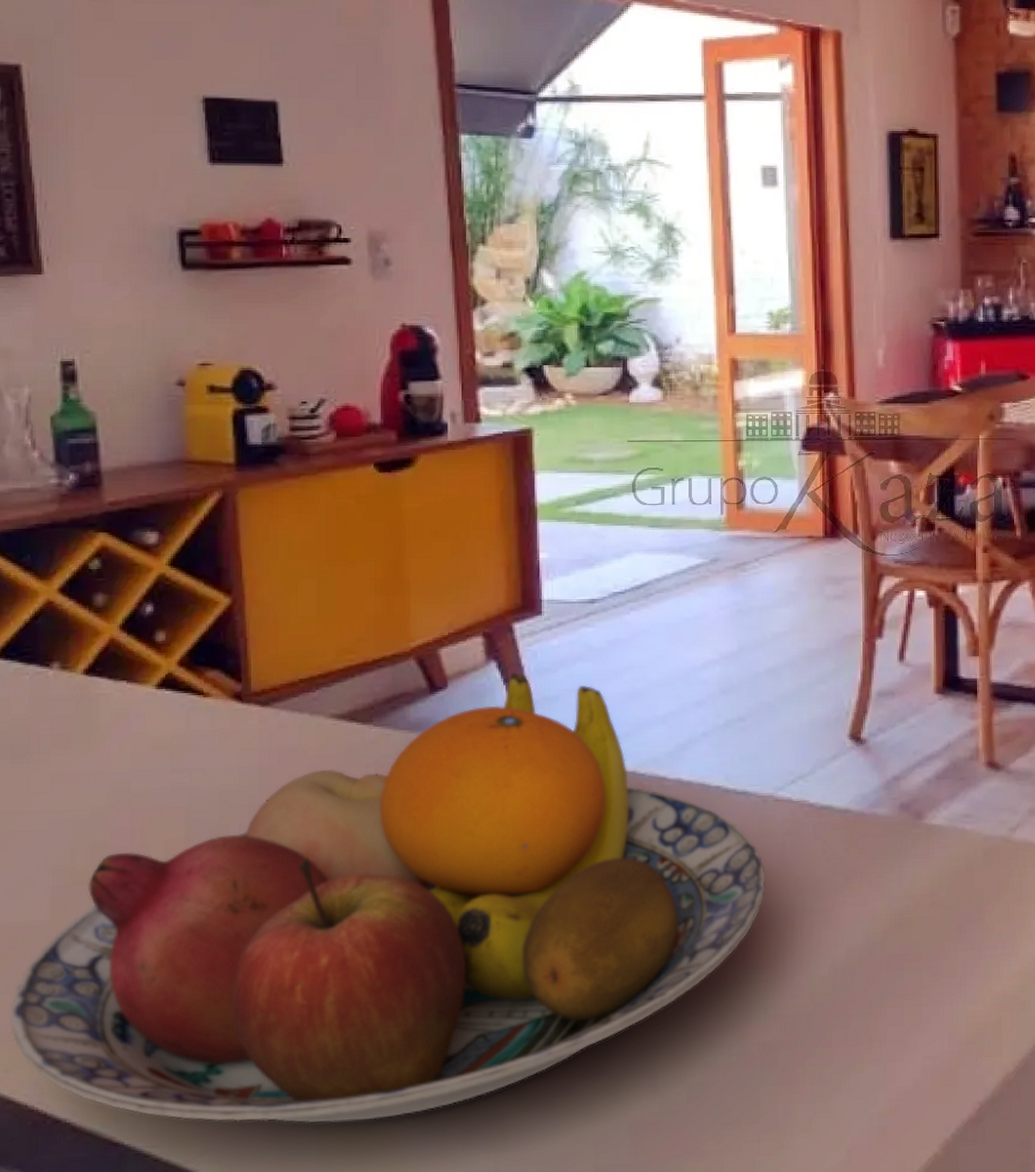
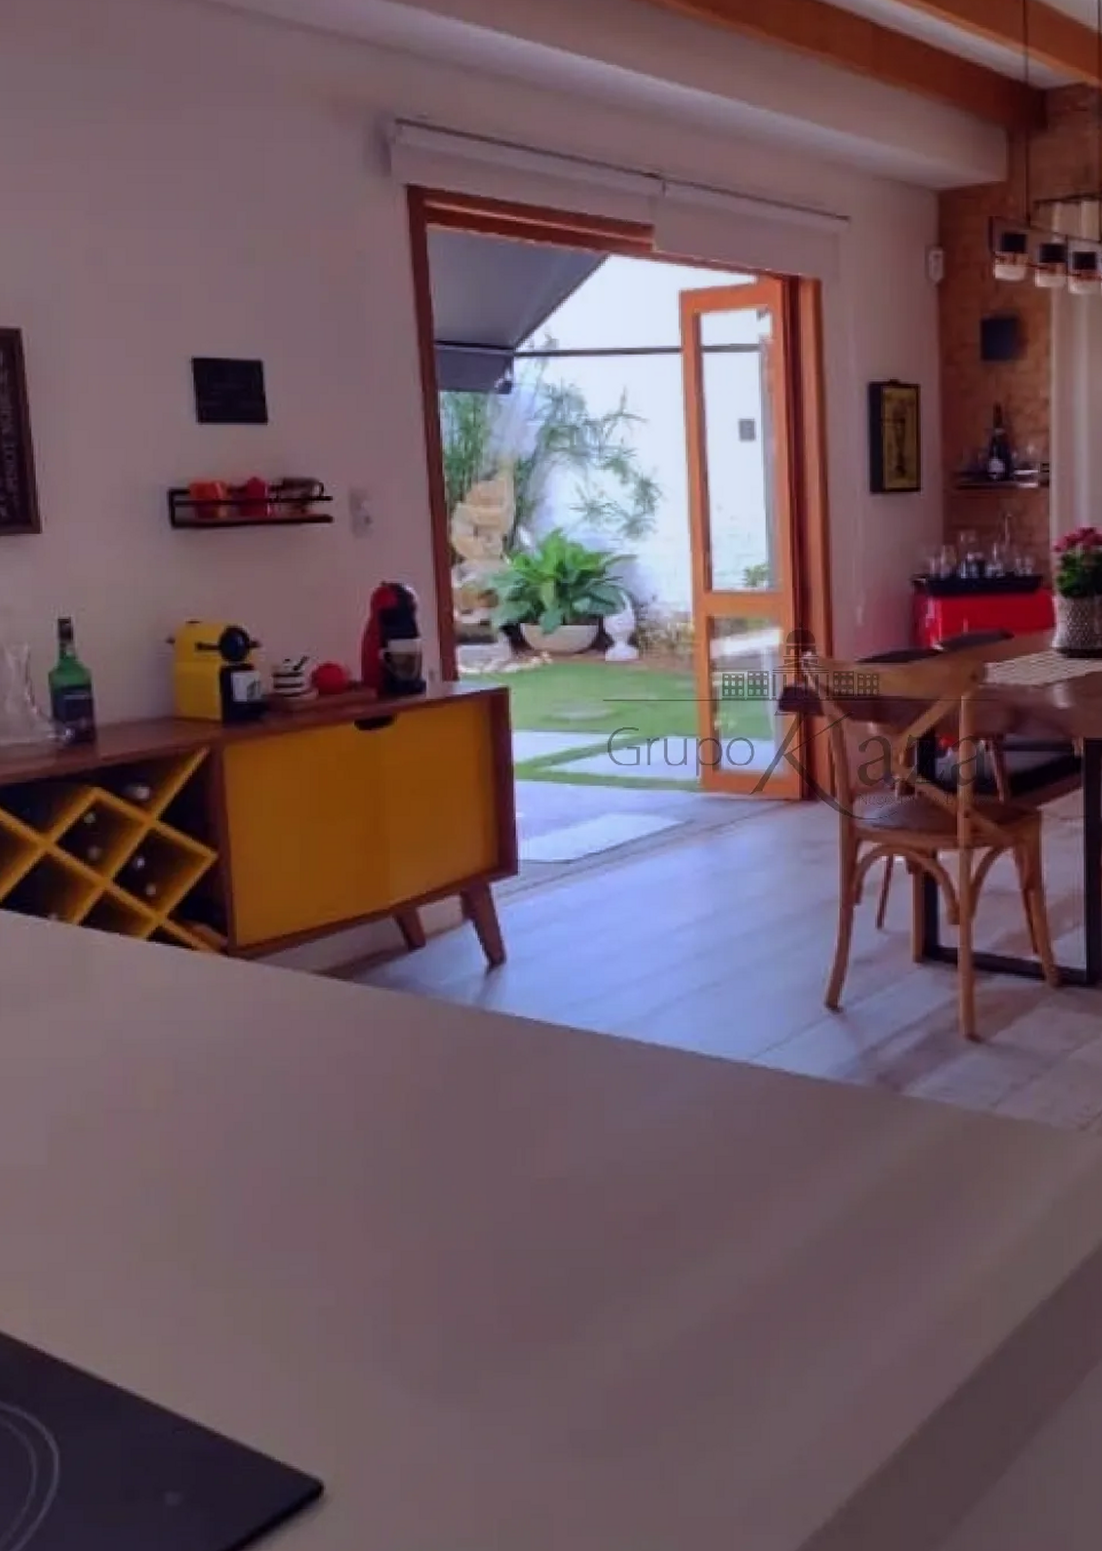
fruit bowl: present [10,672,766,1124] -> none [11,932,740,1374]

